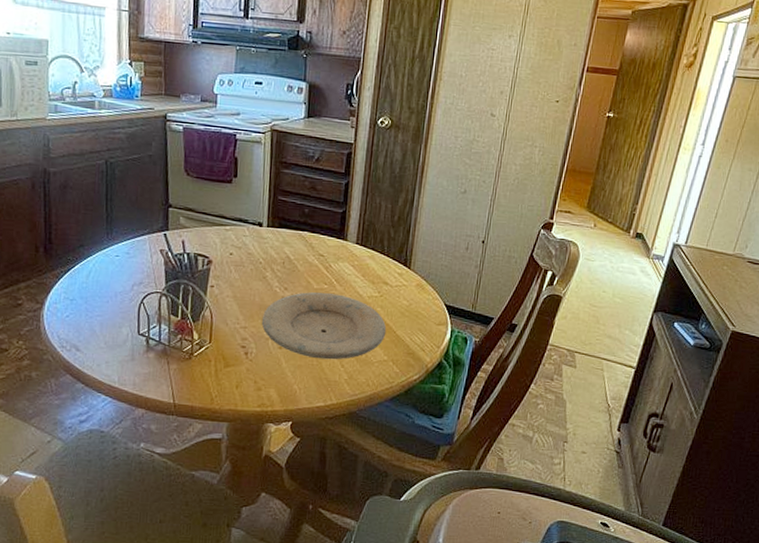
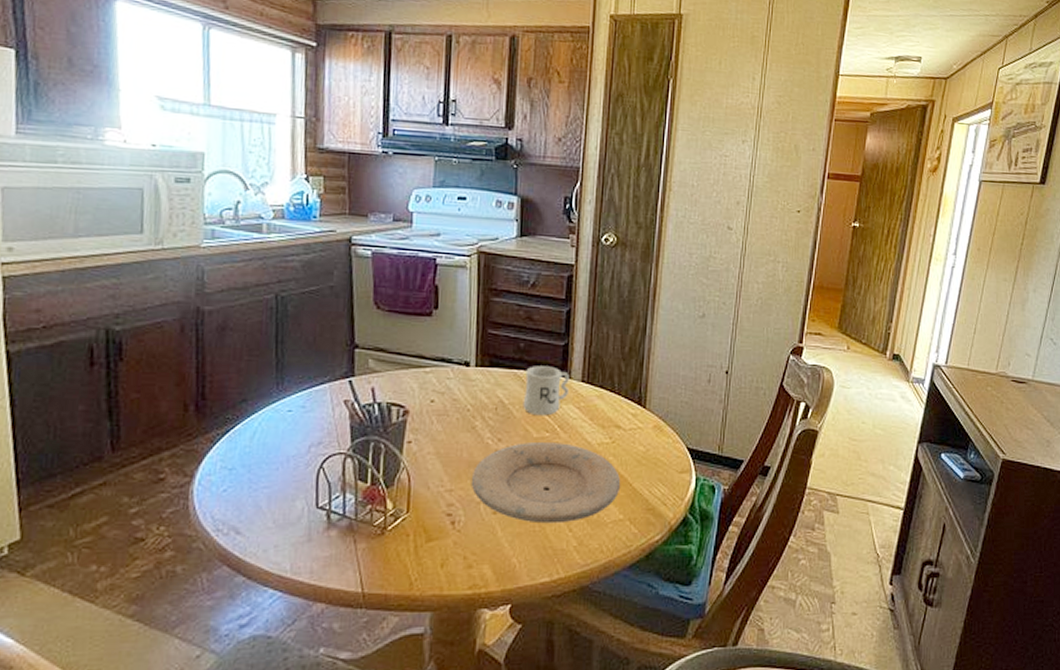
mug: none [306,228,346,271] -> present [523,366,569,416]

